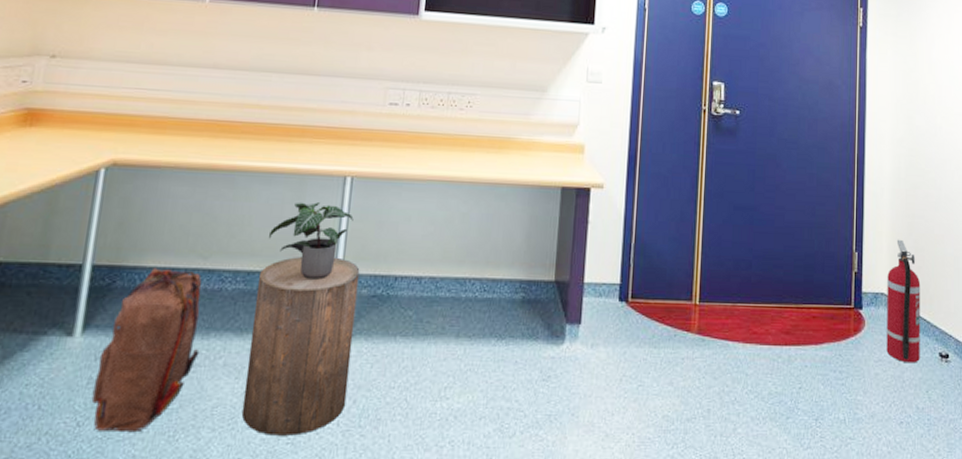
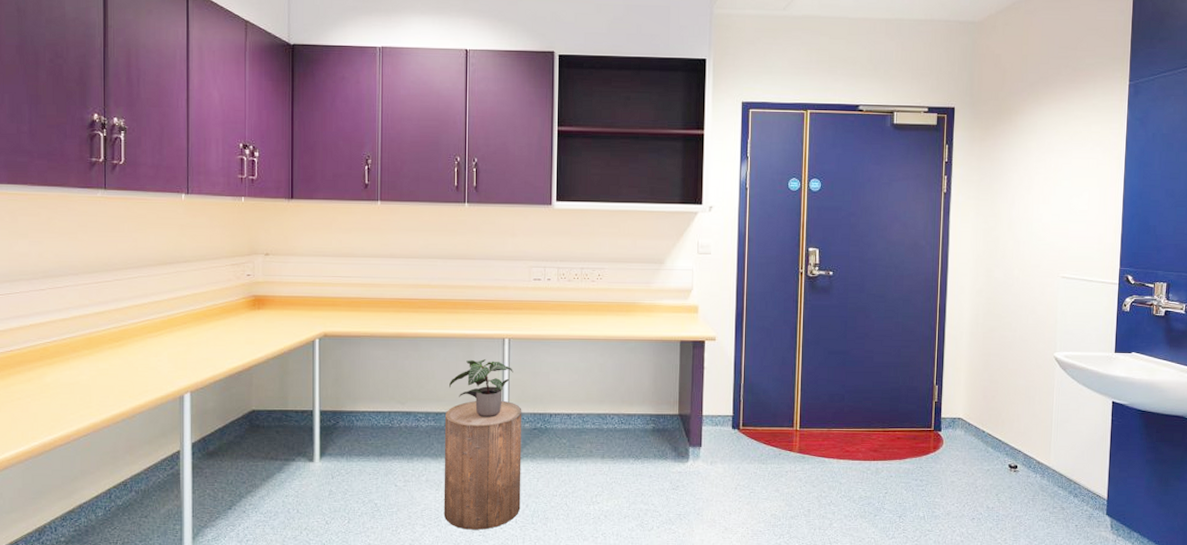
backpack: present [91,268,202,433] -> none [334,411,407,528]
fire extinguisher: present [886,239,921,363] -> none [962,374,994,473]

